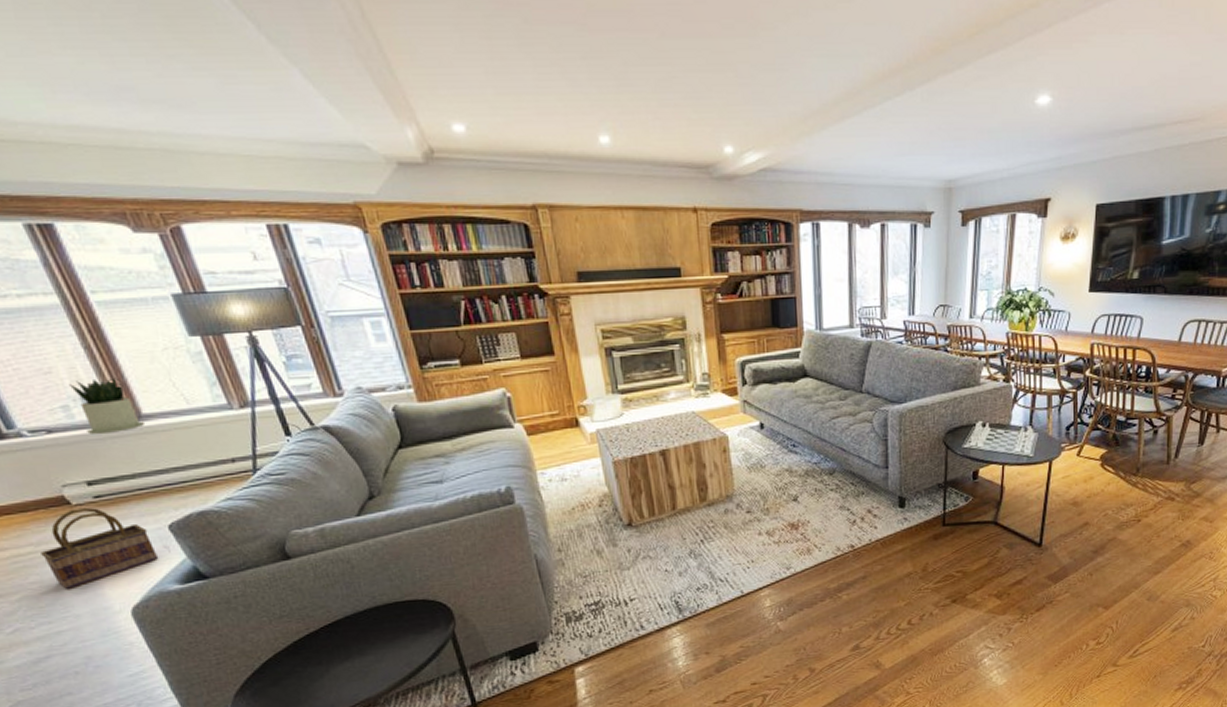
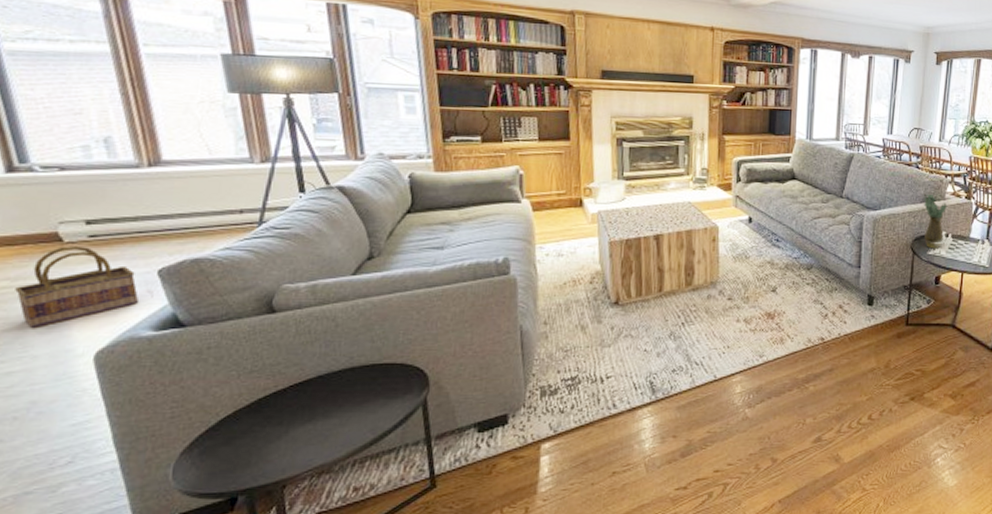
planter: present [69,377,144,435] -> none [96,123,161,177]
vase: none [954,379,982,441] -> present [923,193,947,249]

